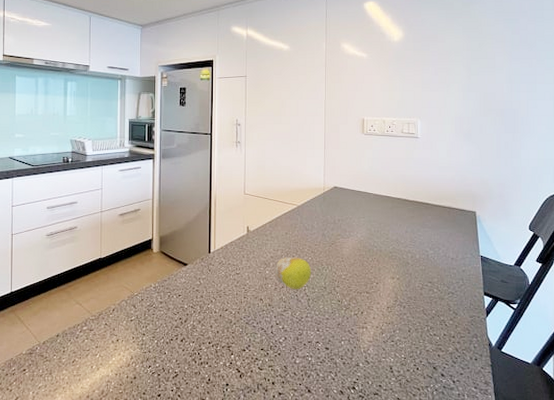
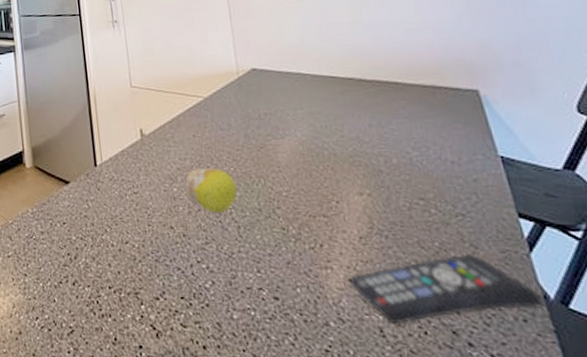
remote control: none [376,318,488,363] -> present [348,253,545,323]

